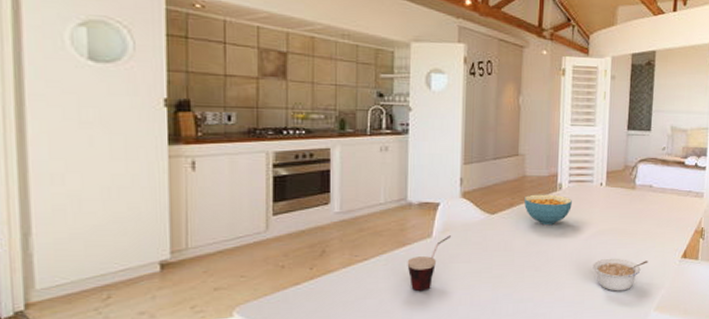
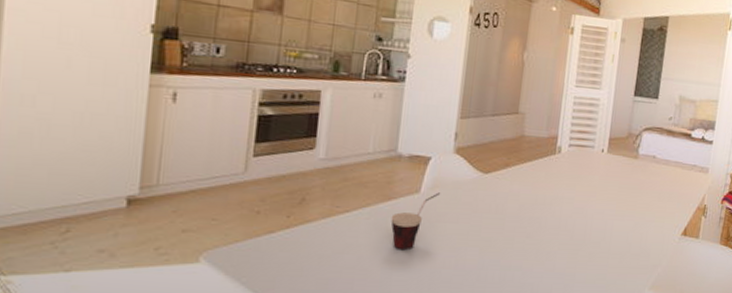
cereal bowl: present [524,194,572,225] -> none [520,155,571,189]
legume: present [592,258,649,291] -> none [587,229,647,266]

